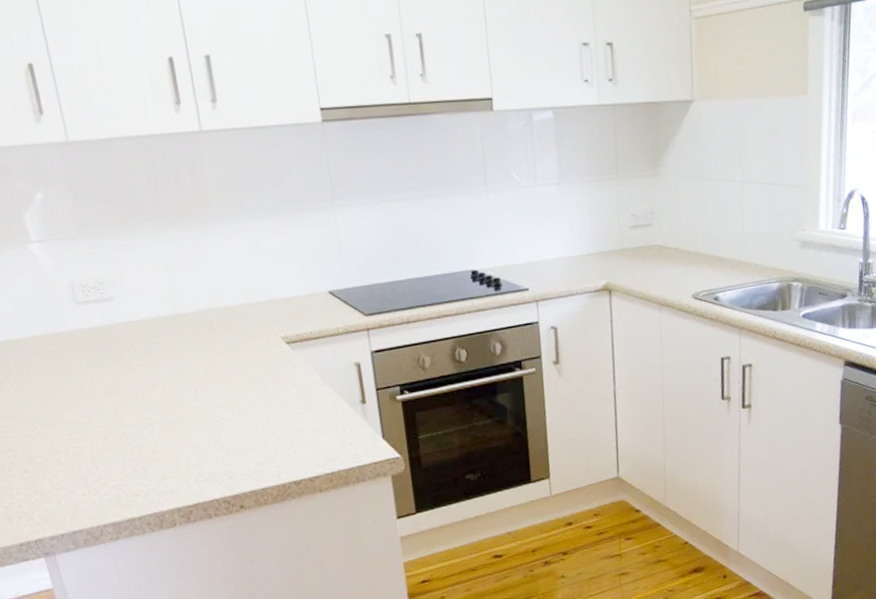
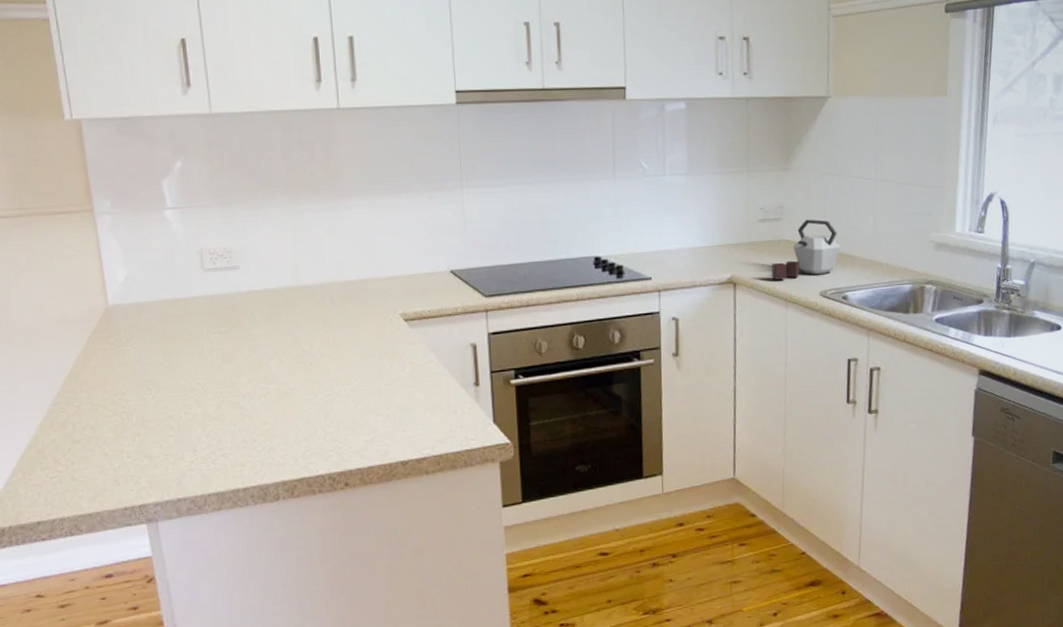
kettle: none [644,223,711,285] -> present [771,219,841,280]

